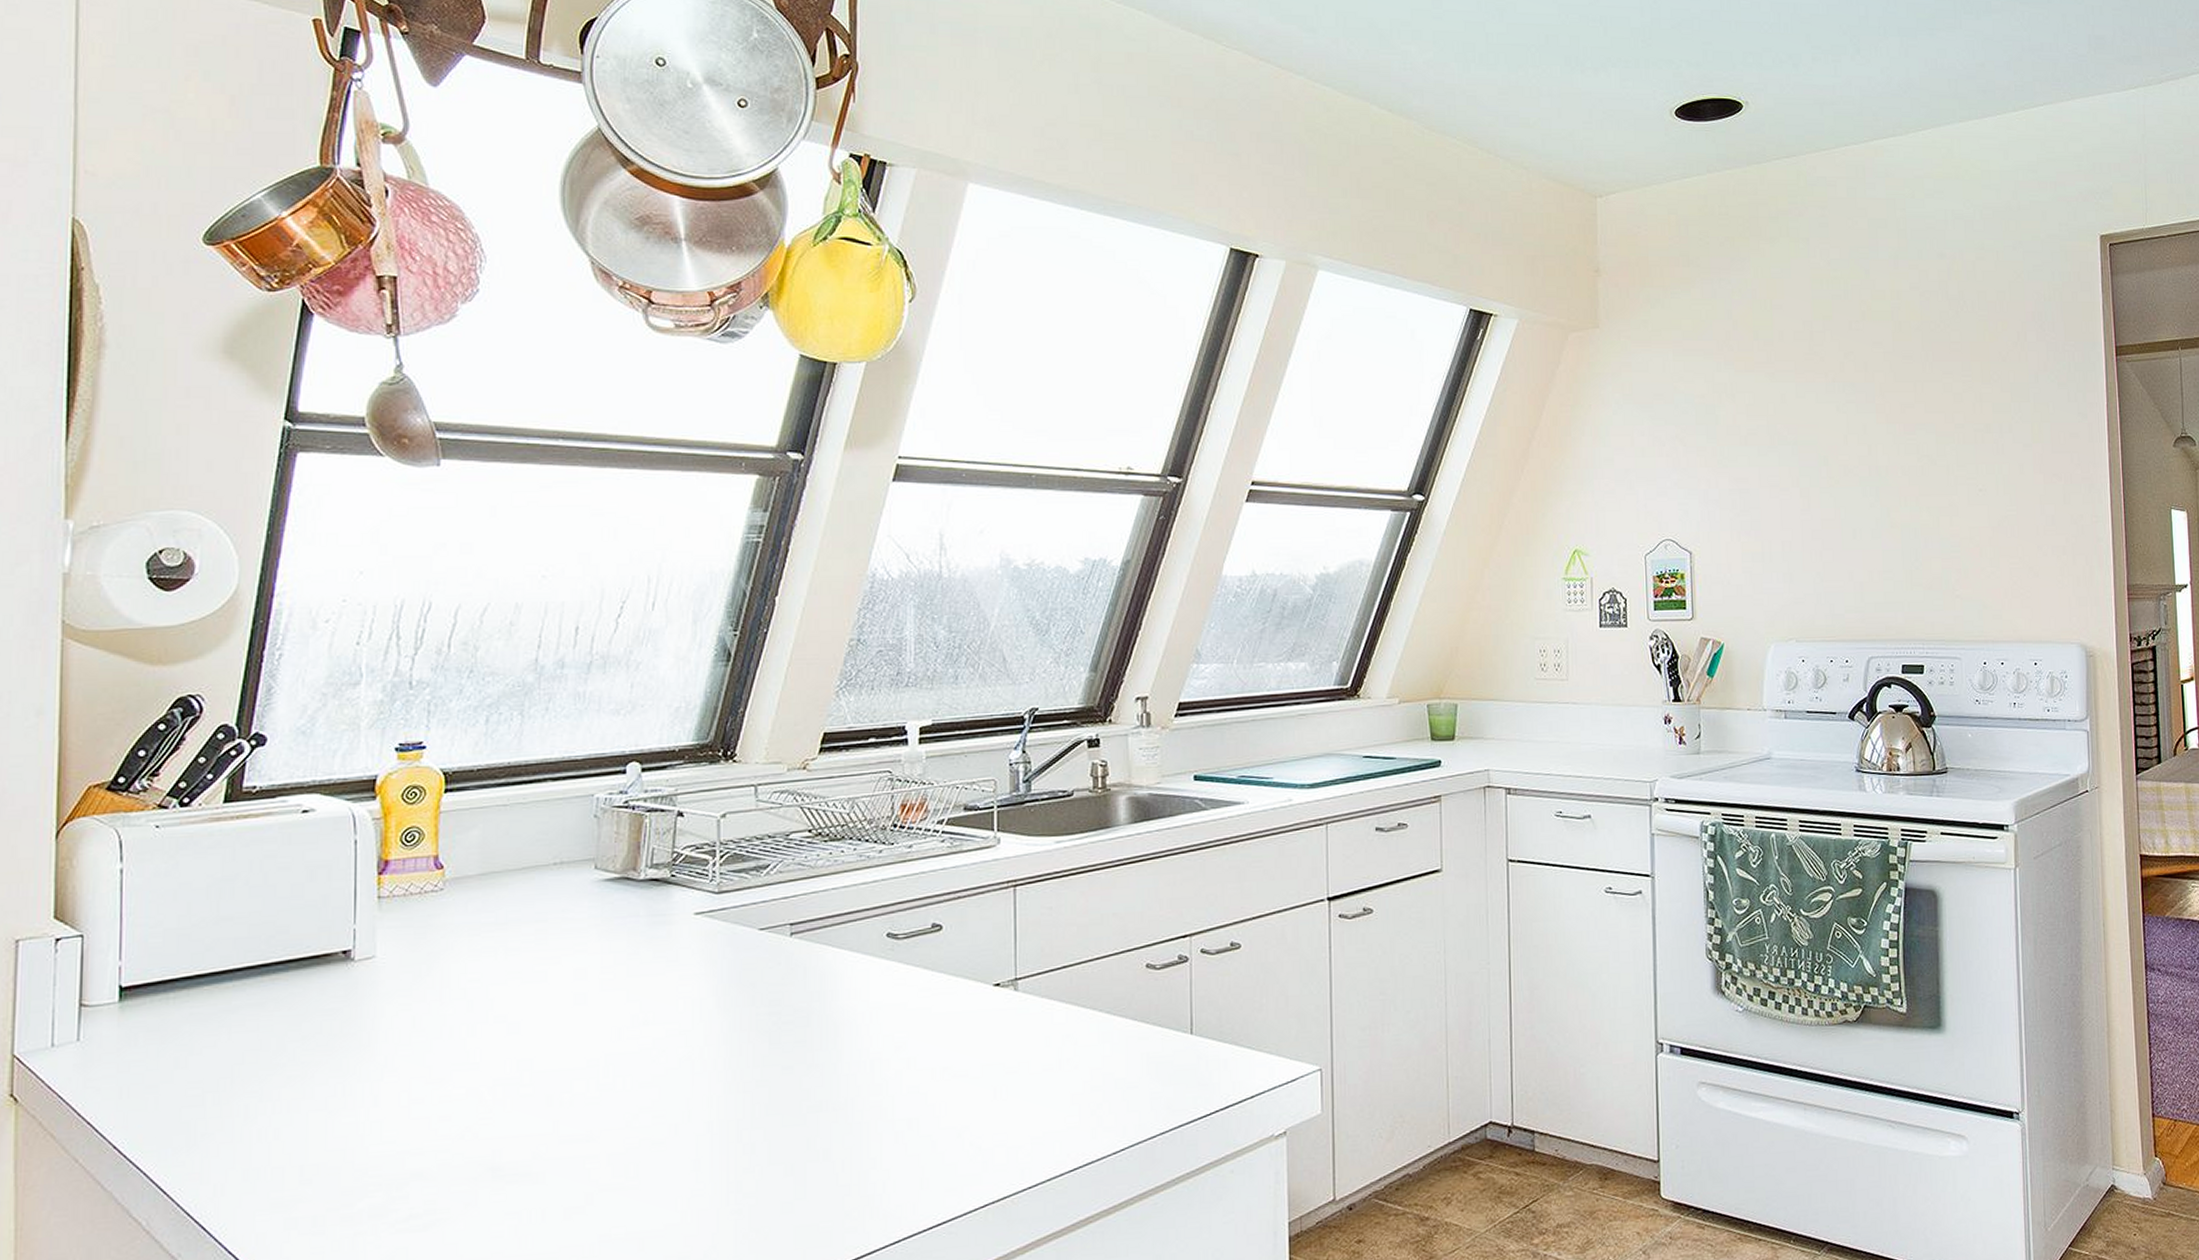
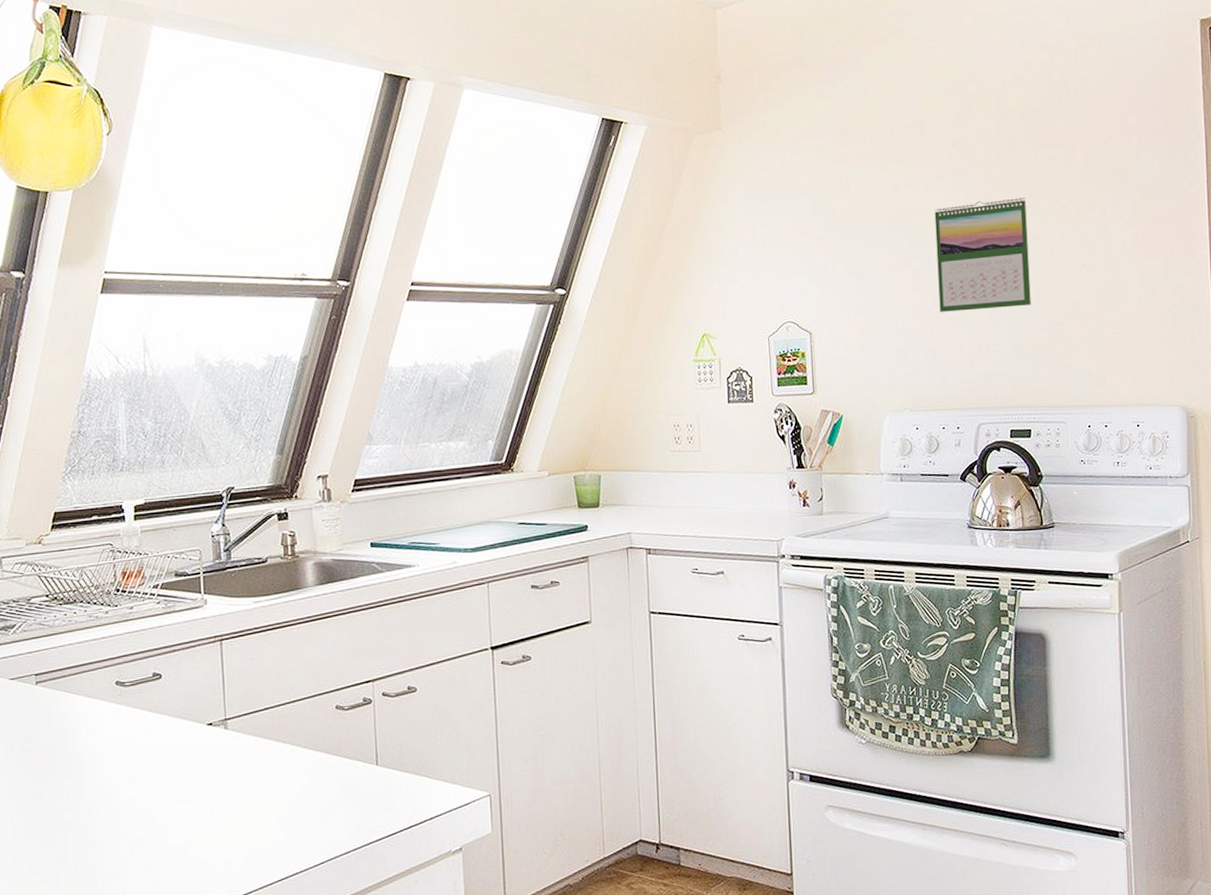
calendar: none [1824,415,1925,535] -> present [934,198,1031,312]

